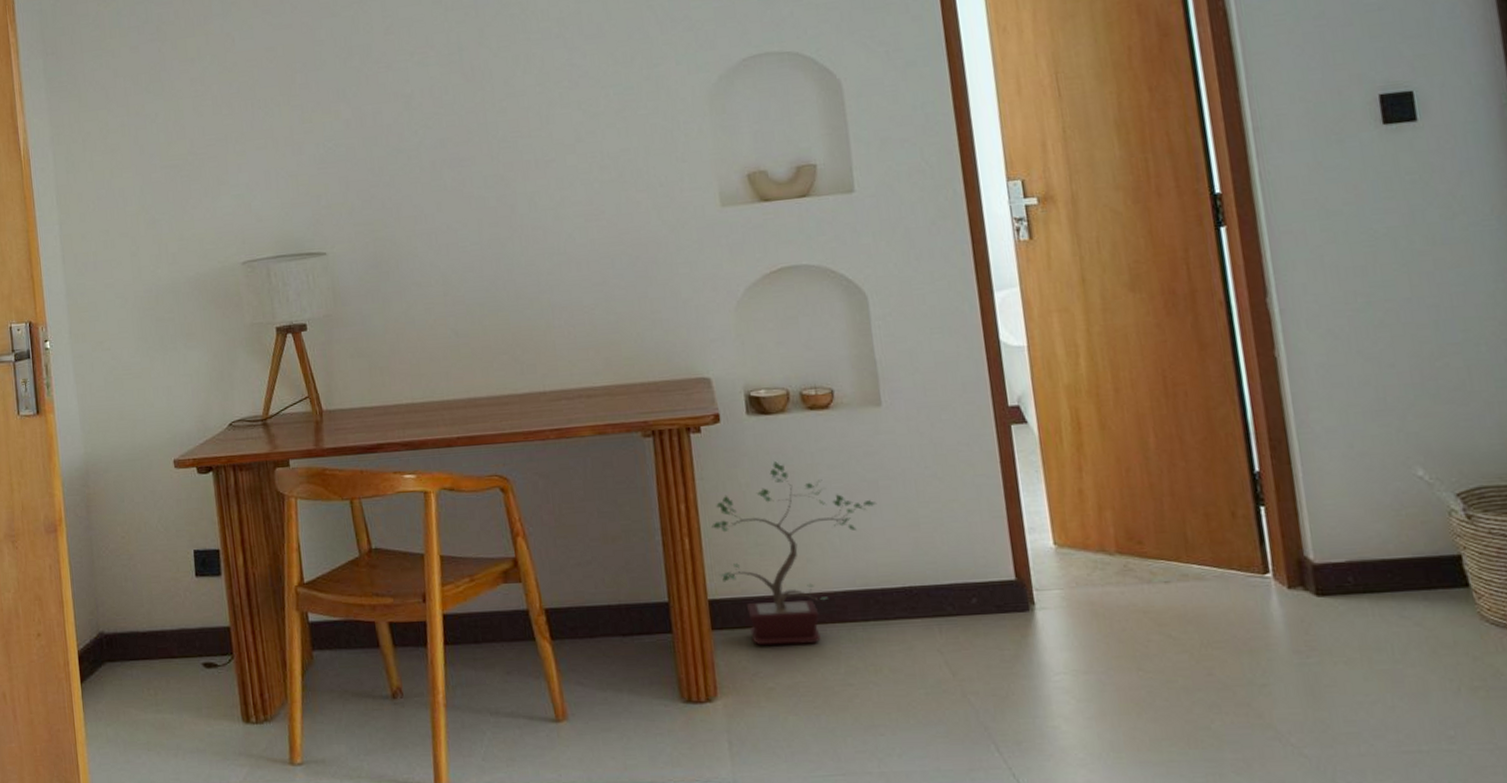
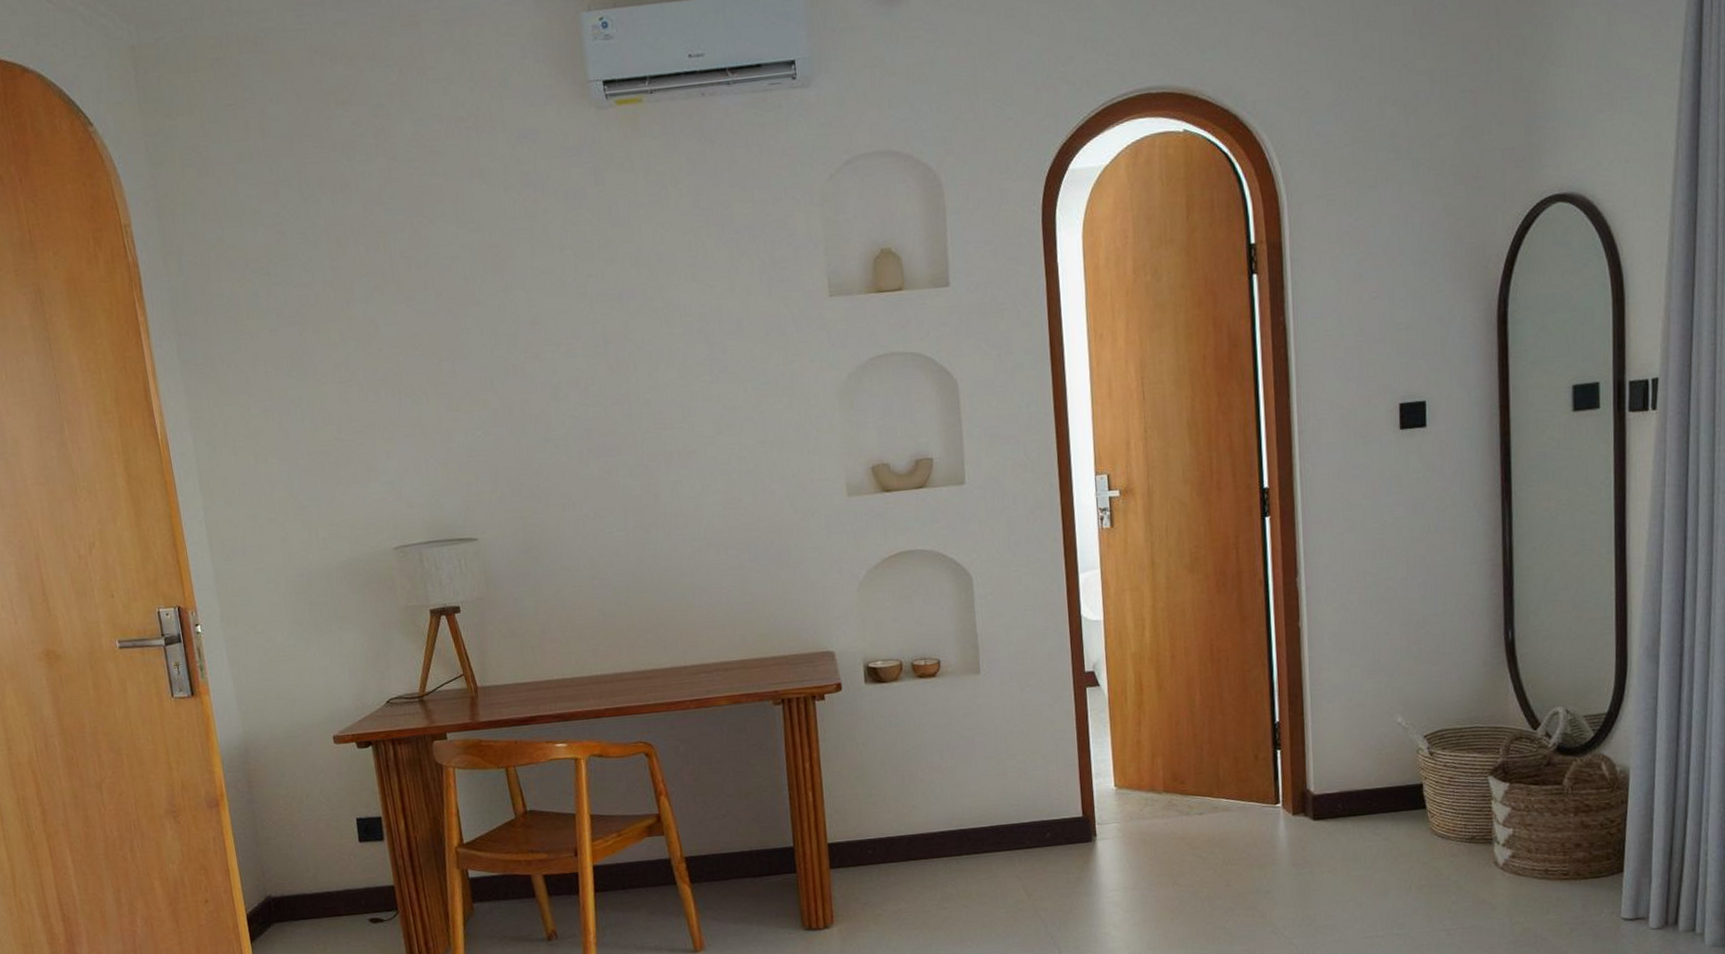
potted plant: present [711,460,877,646] -> none [832,722,973,880]

